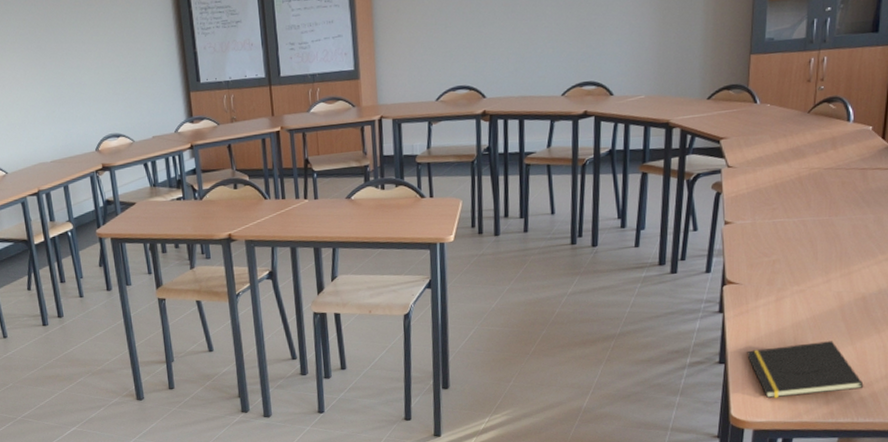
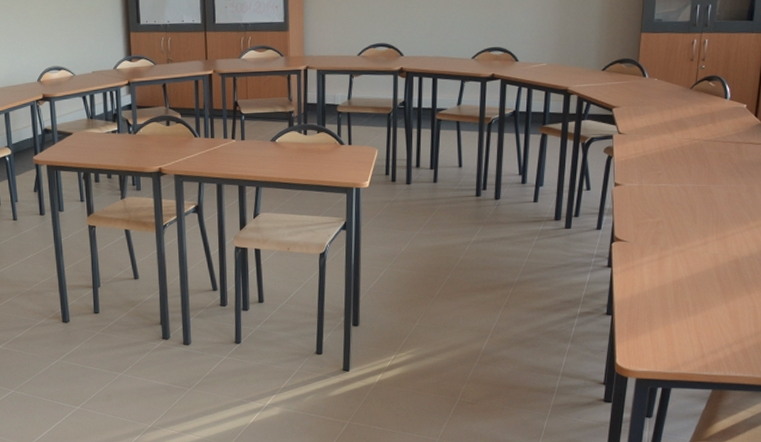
notepad: present [747,341,864,399] -> none [632,299,736,350]

